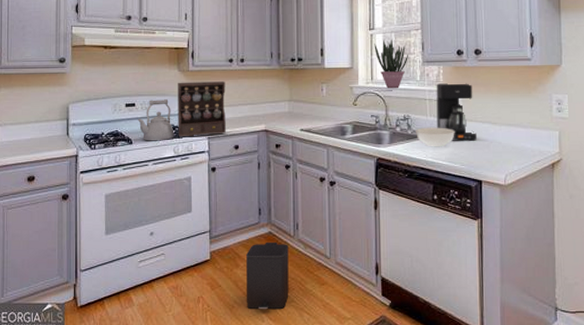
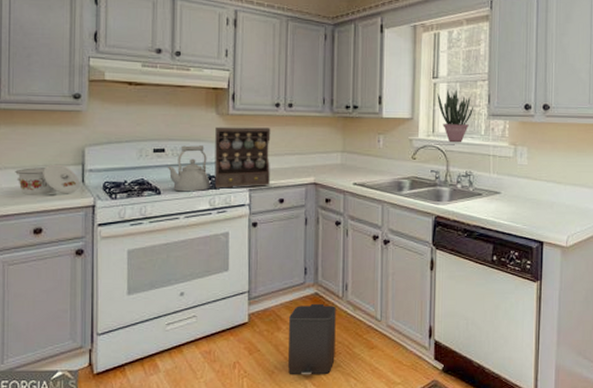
cooking pot: none [13,120,65,148] -> present [15,164,80,195]
bowl: present [416,127,455,147] -> none [477,185,518,206]
coffee maker: present [436,83,477,140] -> none [500,139,540,199]

